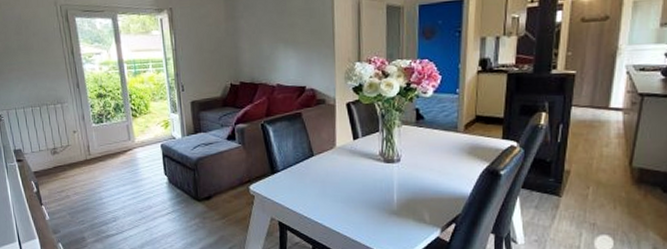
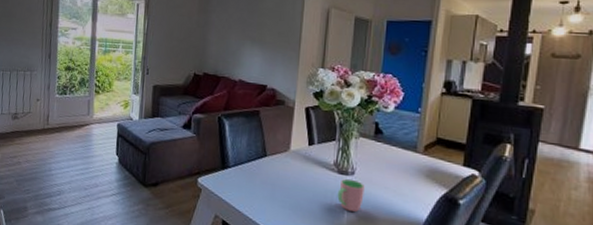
cup: none [386,166,411,196] -> present [337,178,365,212]

